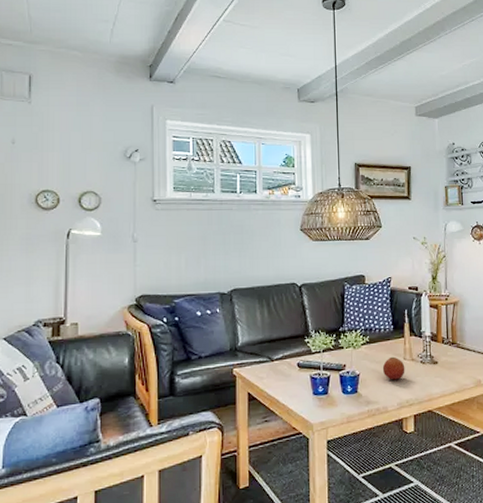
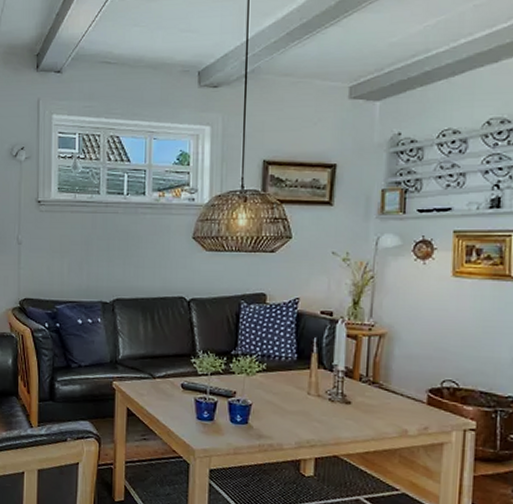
fruit: present [382,356,405,380] -> none [280,389,309,416]

